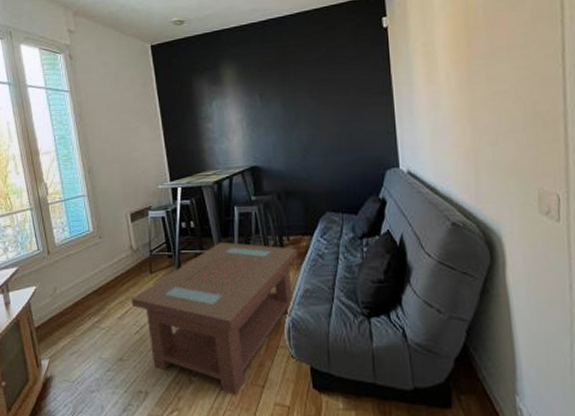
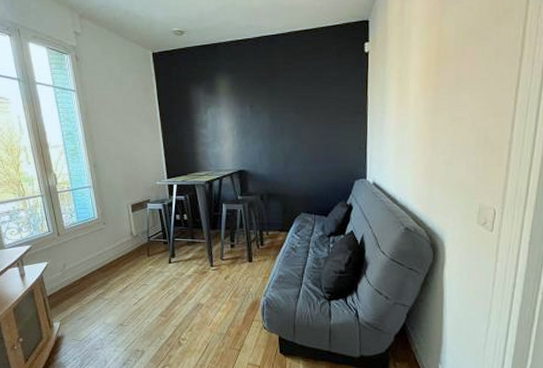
coffee table: present [131,241,298,395] -> none [131,233,275,356]

